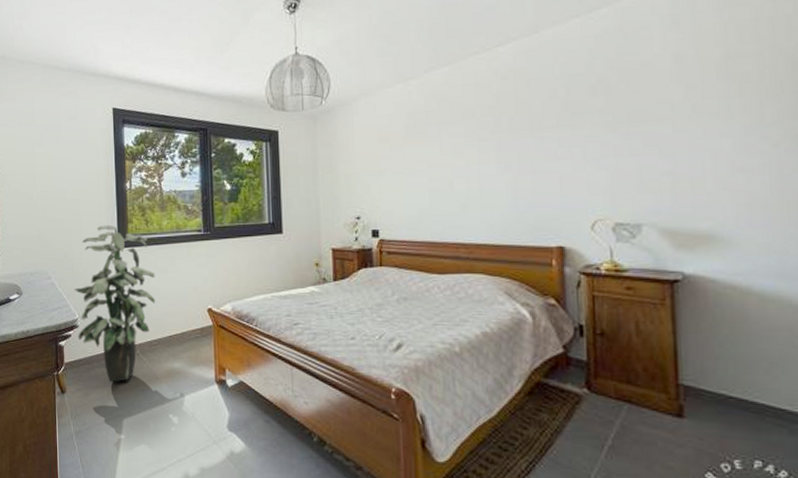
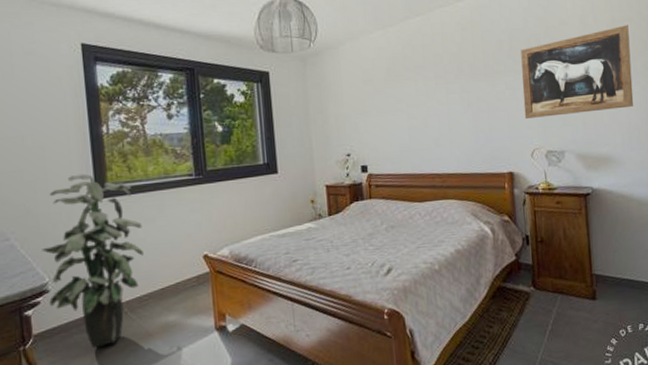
wall art: none [581,61,758,183] -> present [521,25,634,119]

